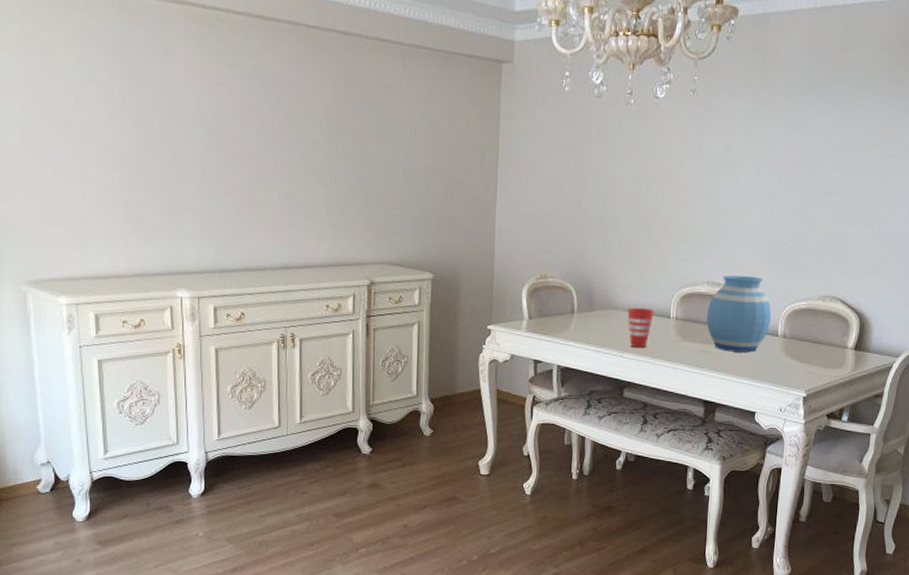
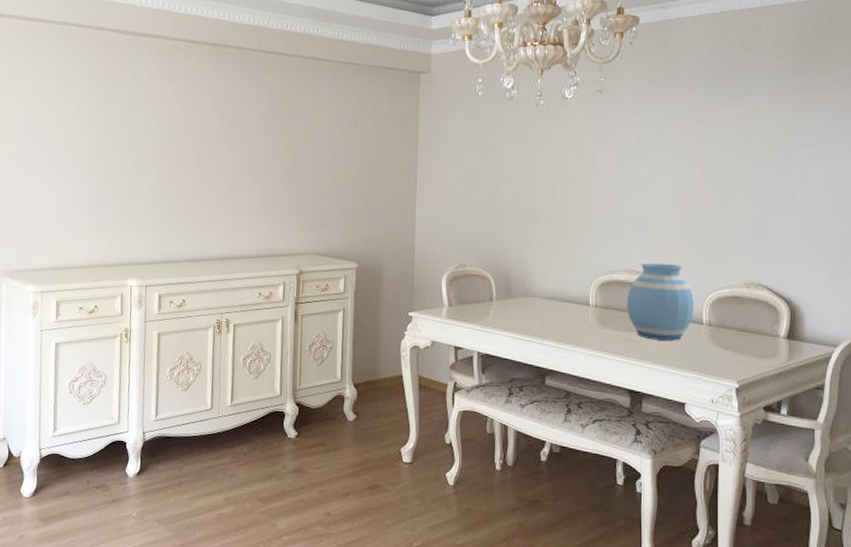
cup: present [627,307,654,348] -> none [546,295,573,336]

